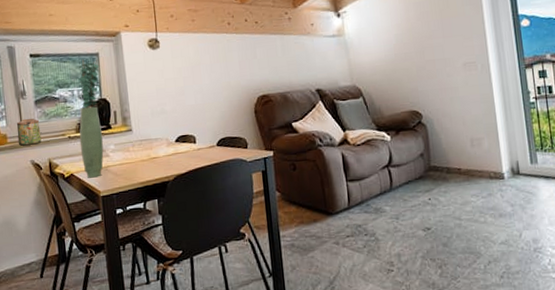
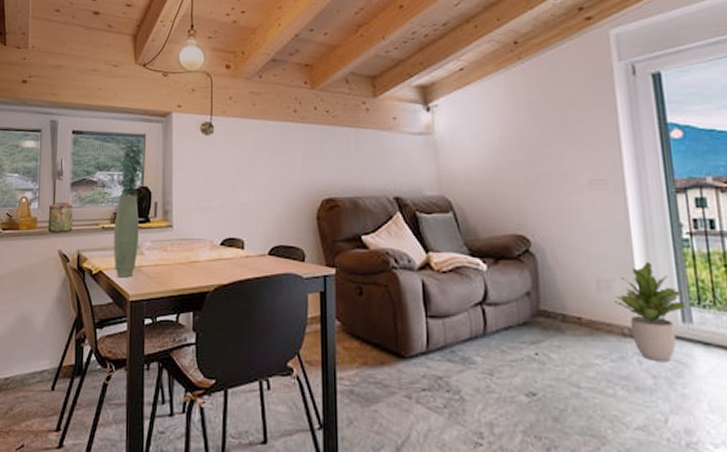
potted plant: none [484,121,533,195] -> present [615,261,686,363]

